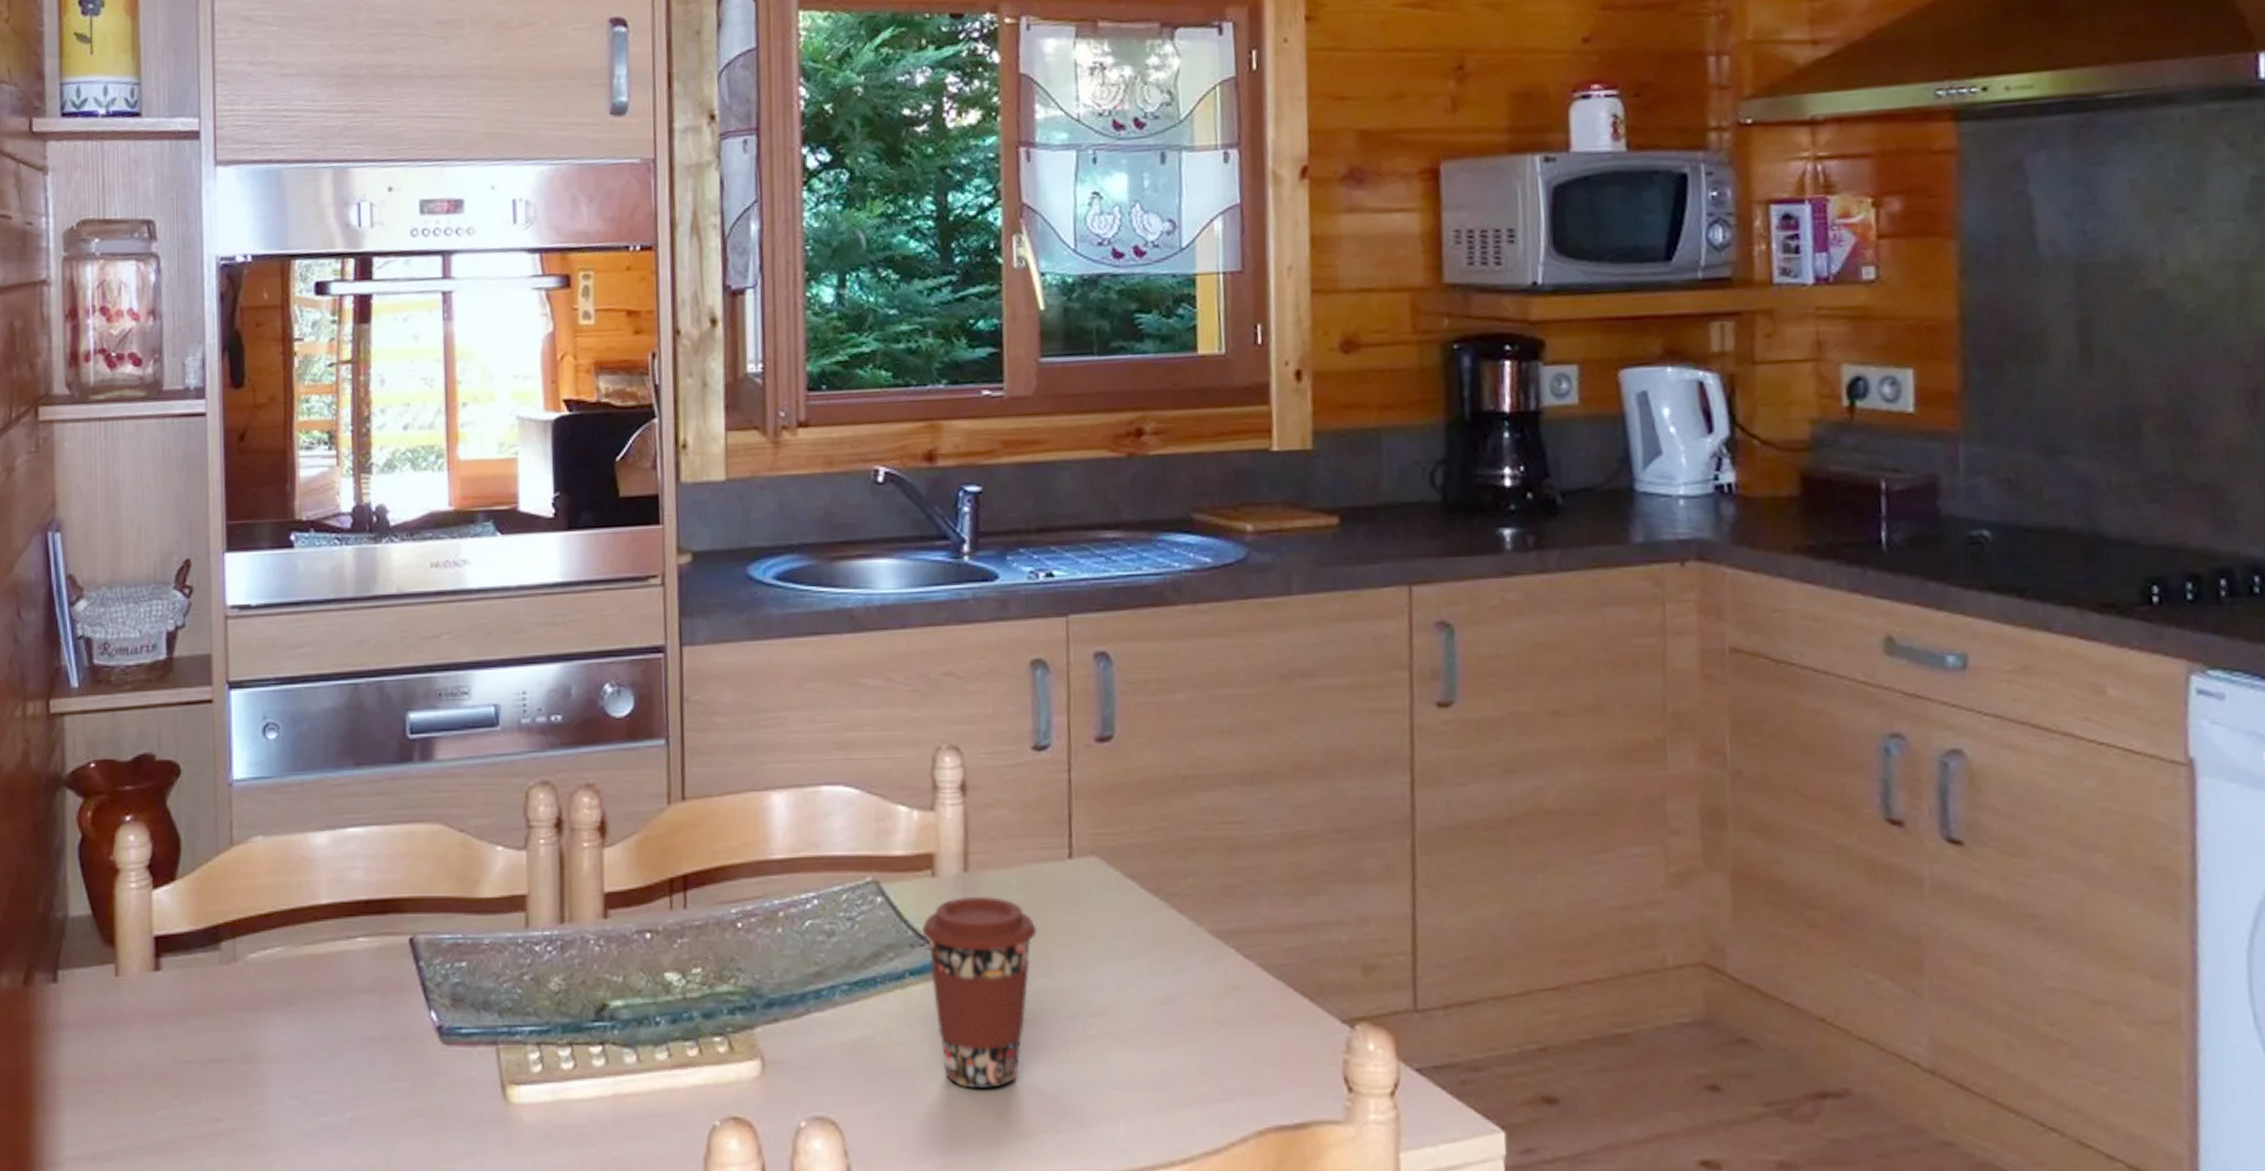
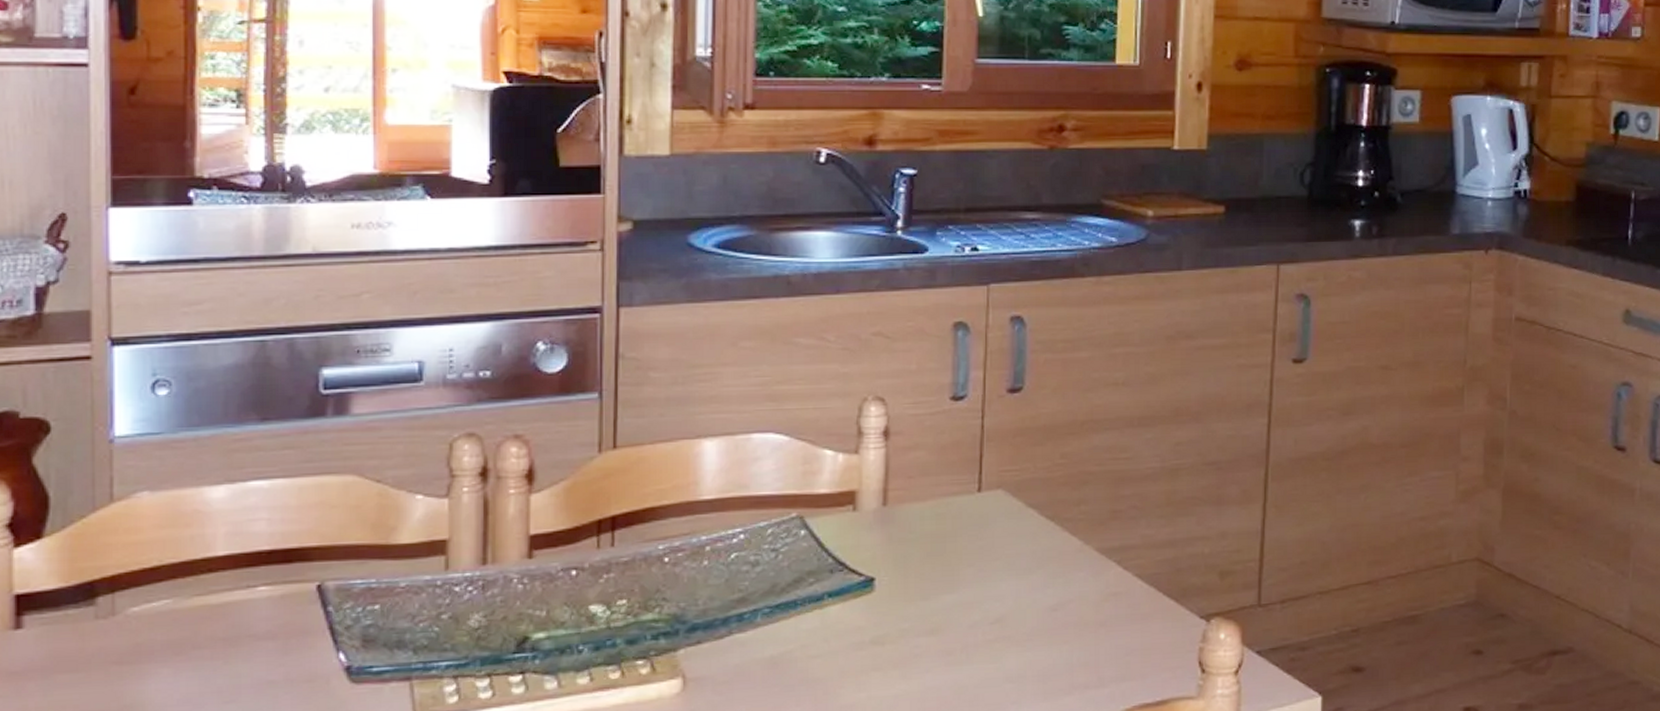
coffee cup: present [921,896,1037,1090] -> none [841,527,946,692]

